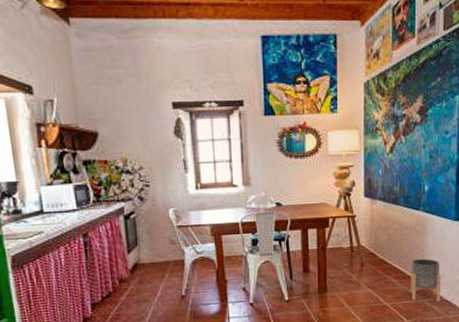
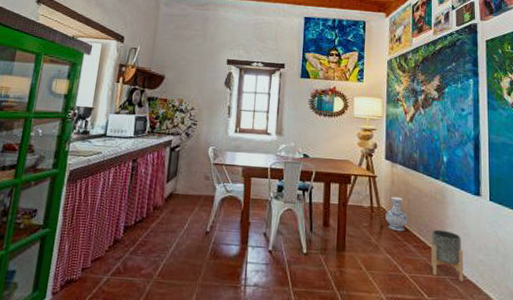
vase: none [366,233,389,267] -> present [385,196,409,232]

